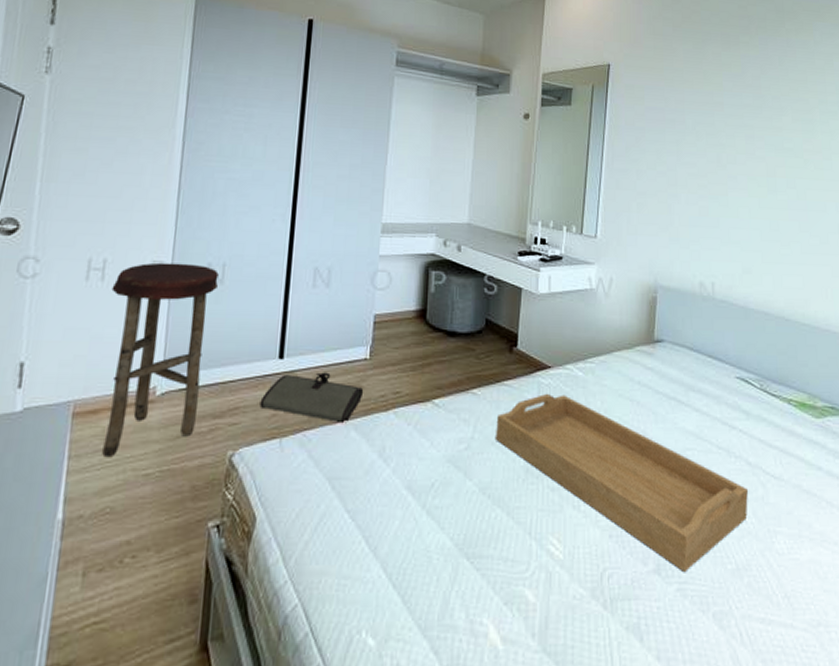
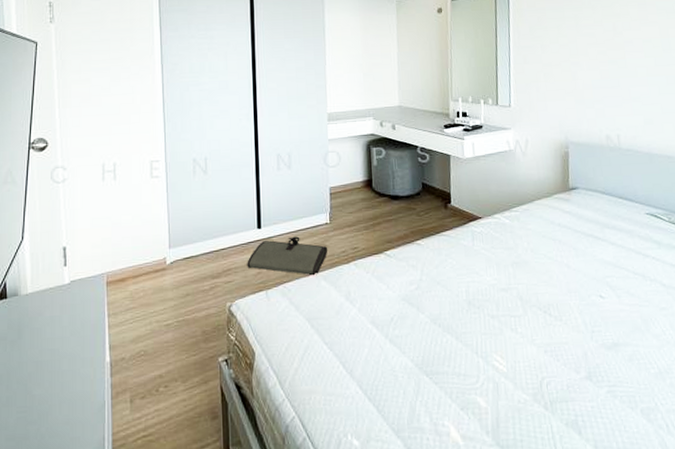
stool: present [102,262,219,458] -> none [123,160,203,314]
serving tray: present [496,393,749,573] -> none [439,239,666,378]

